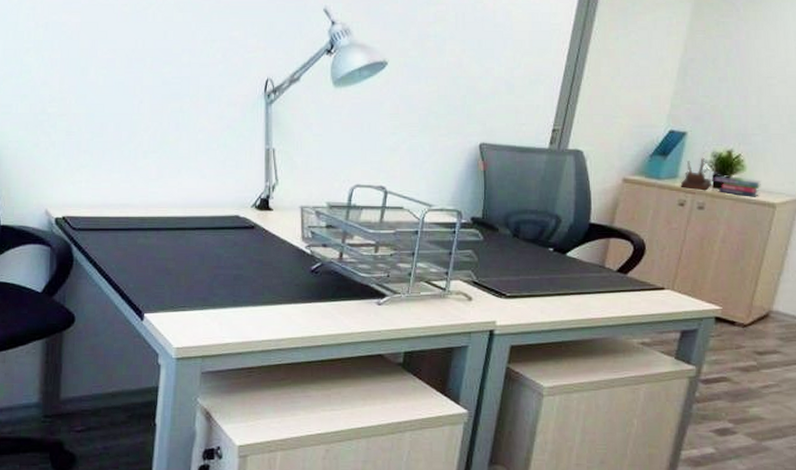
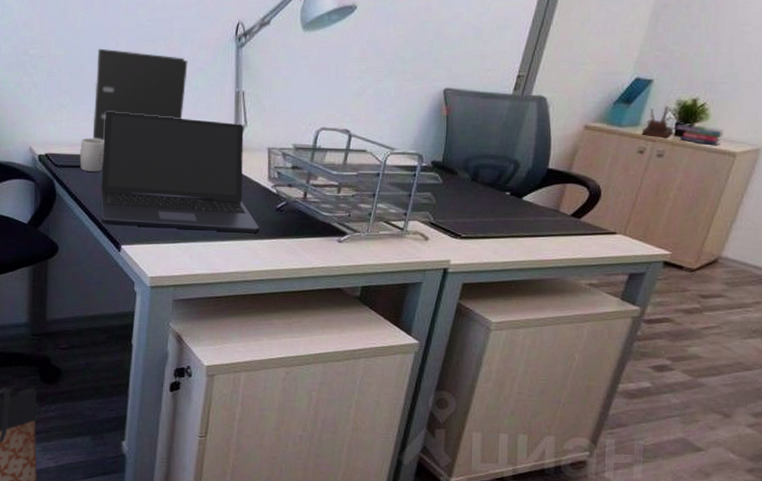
mug: none [99,199,127,235] -> present [79,137,104,172]
binder: none [114,106,215,202] -> present [92,48,188,141]
laptop: none [122,171,294,297] -> present [100,112,260,233]

